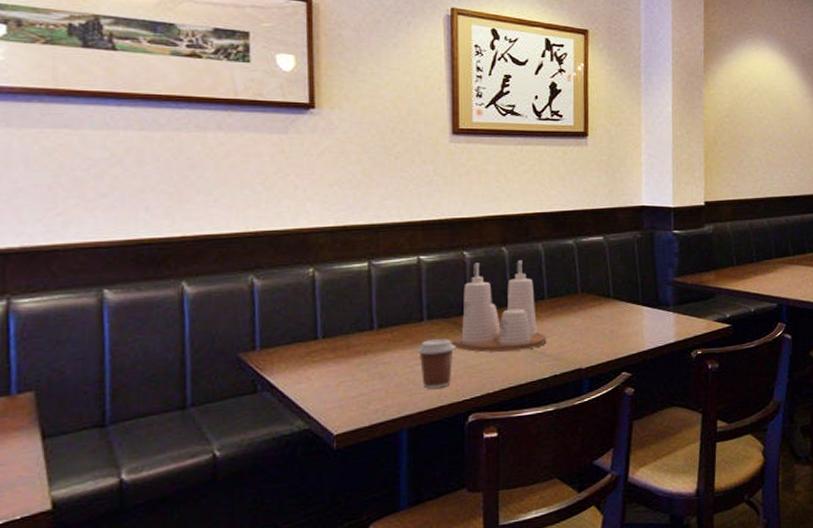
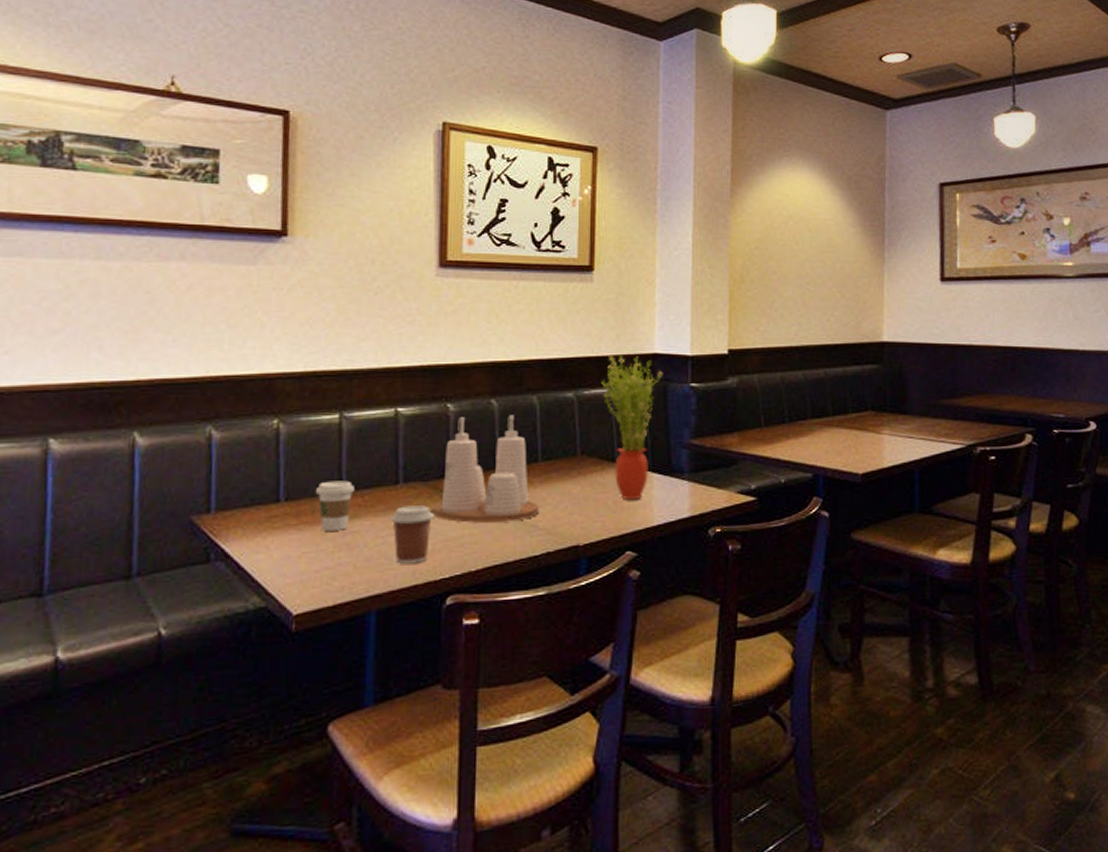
coffee cup: none [349,319,384,363] -> present [315,480,354,531]
potted plant: none [597,207,650,329] -> present [601,355,663,500]

